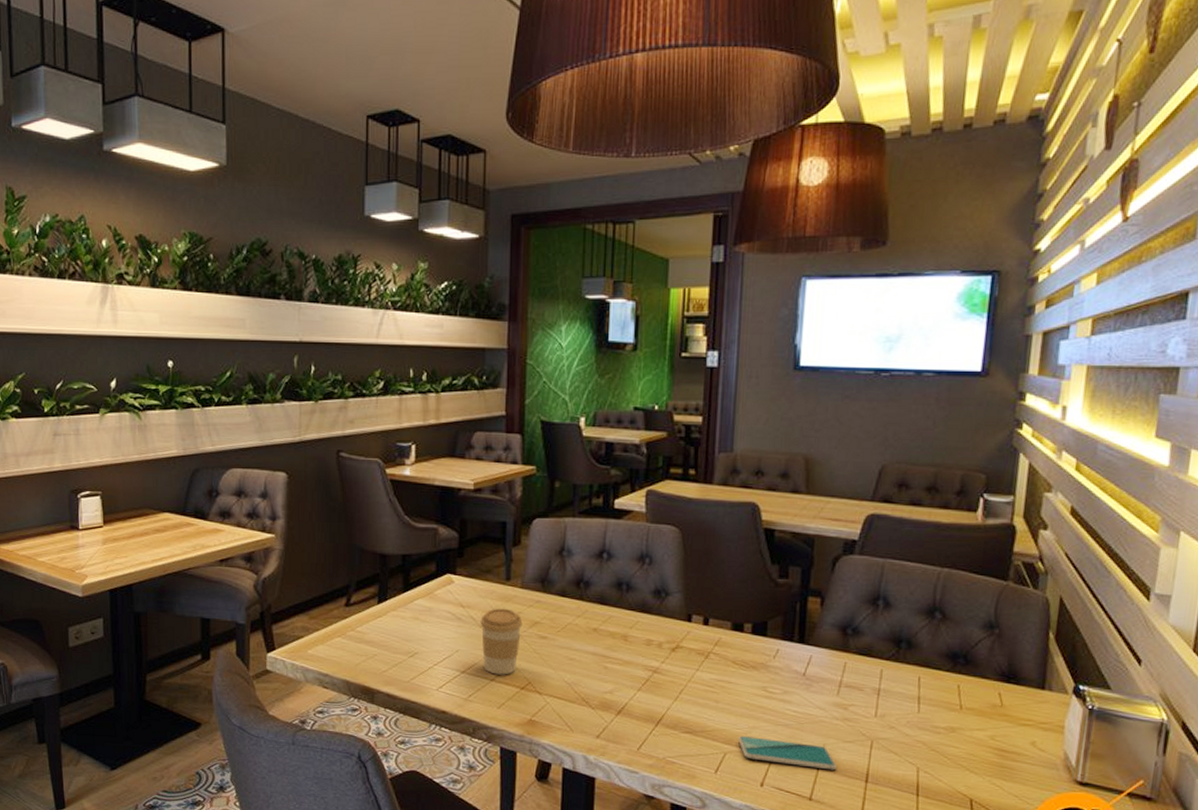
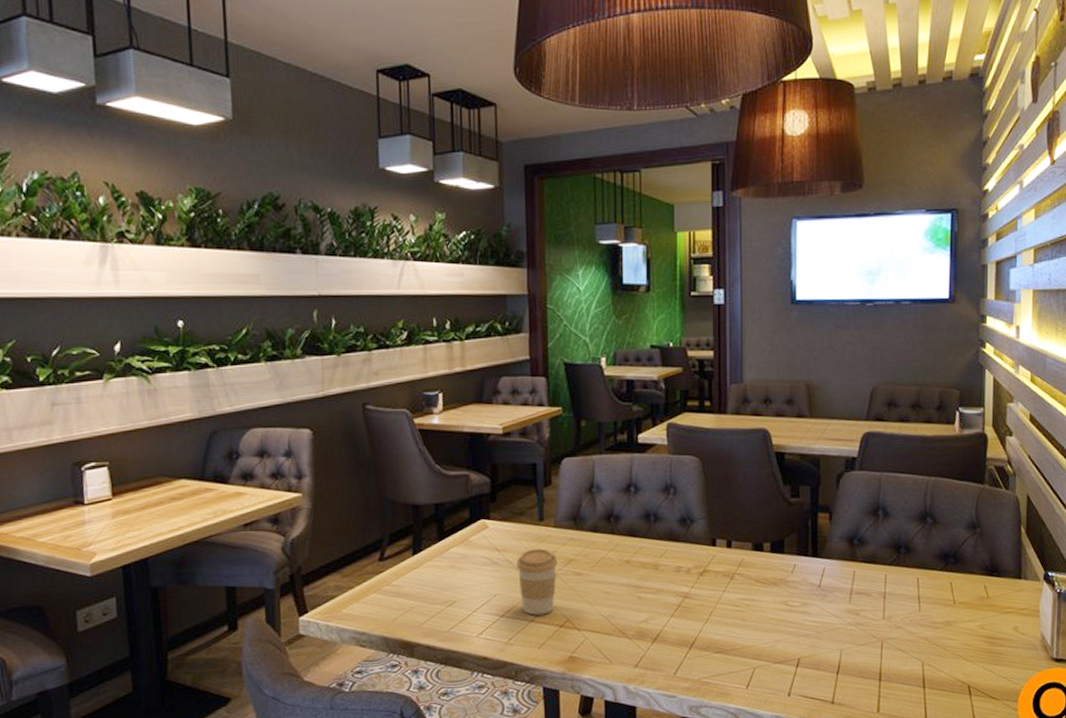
smartphone: present [737,736,837,770] -> none [764,649,854,673]

